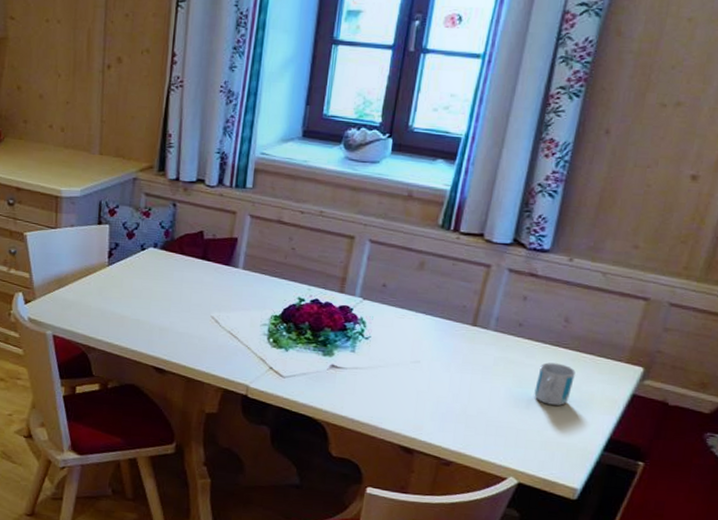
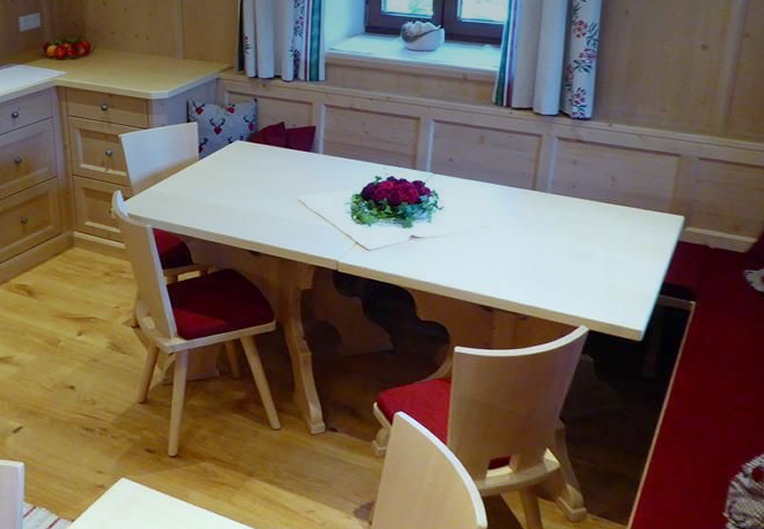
mug: present [534,362,575,406] -> none [593,218,626,256]

